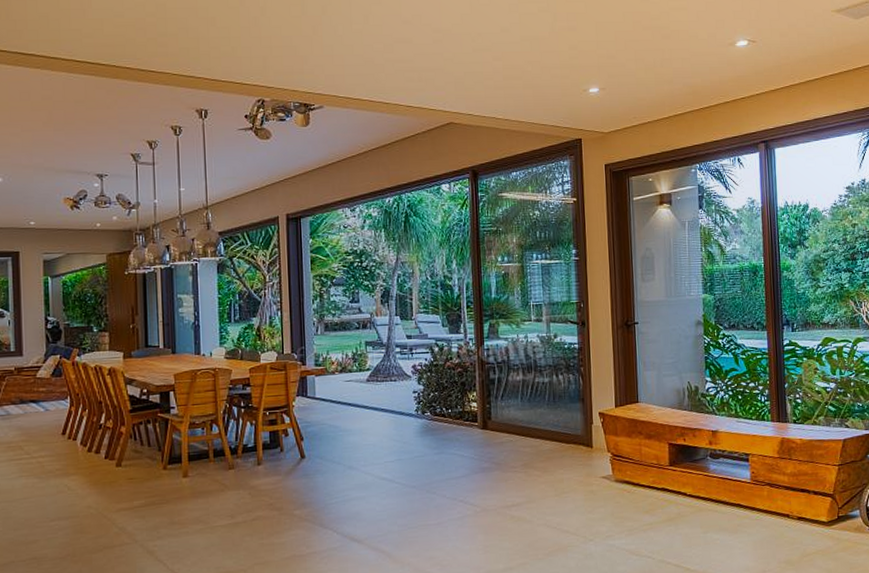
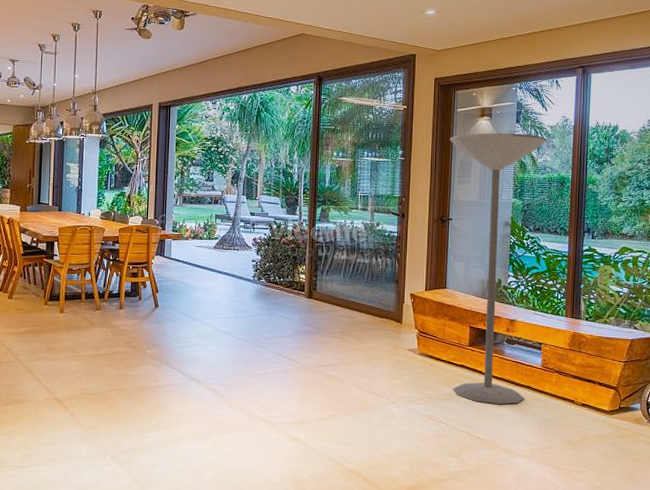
floor lamp: none [627,220,736,529] -> present [449,133,547,404]

